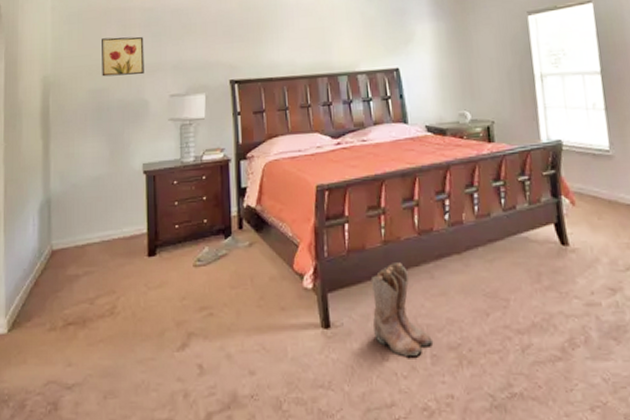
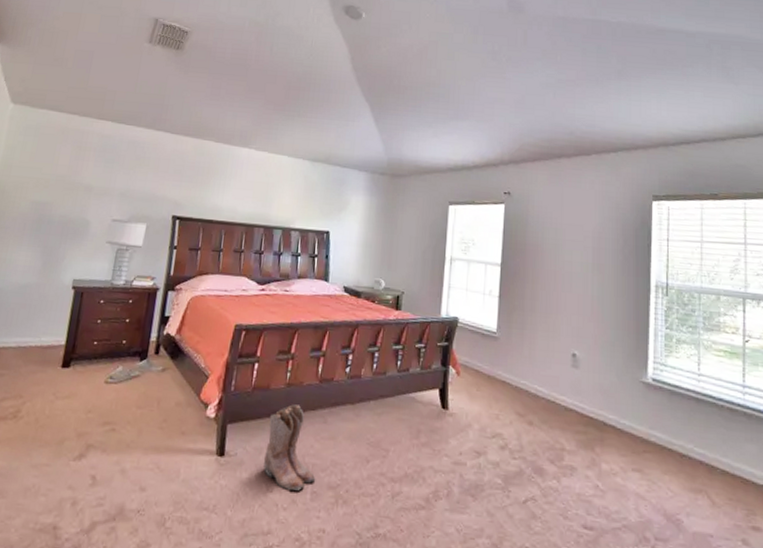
wall art: present [102,36,144,77] -> none [48,155,97,196]

